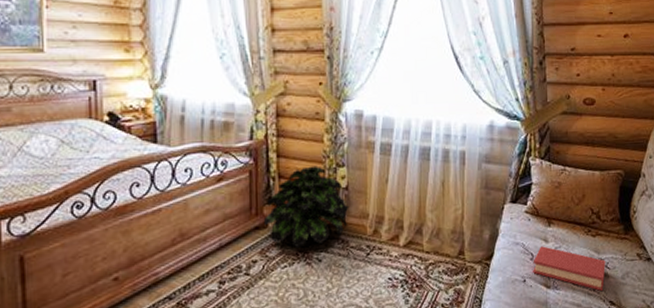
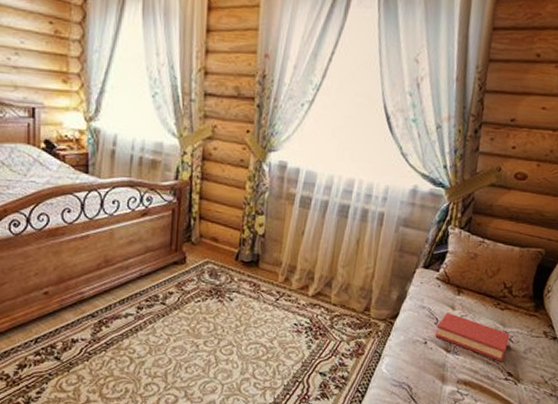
potted plant: present [263,166,349,249] -> none [181,211,264,286]

